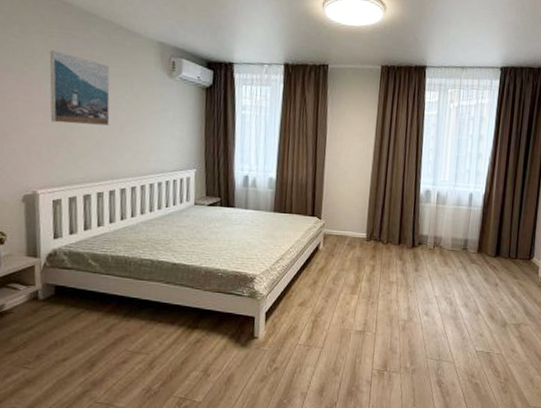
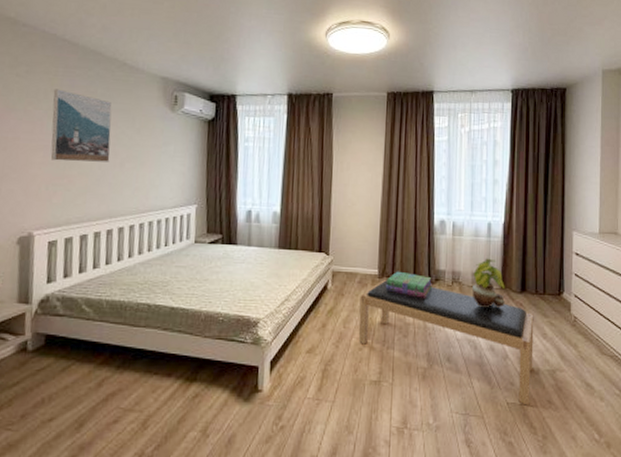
bench: none [346,242,505,353] -> present [358,279,534,406]
stack of books: none [372,235,416,260] -> present [385,271,433,298]
potted plant: none [451,225,482,270] -> present [472,258,505,308]

